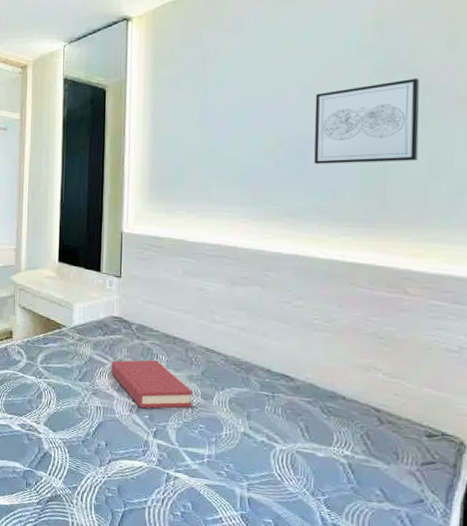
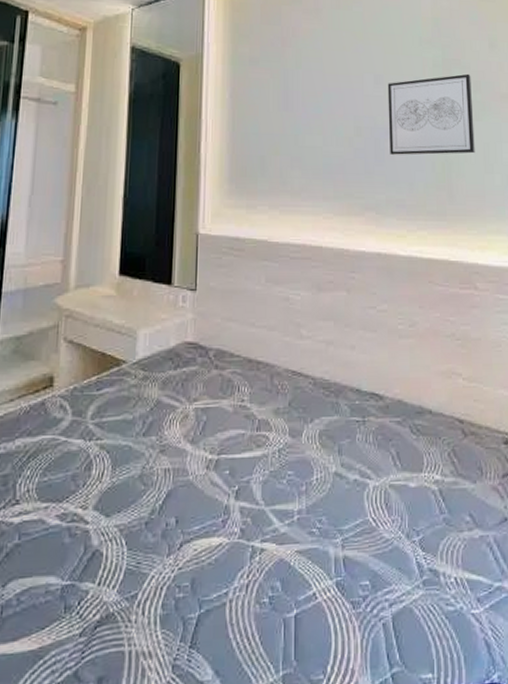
hardback book: present [111,360,193,409] -> none [183,395,280,462]

